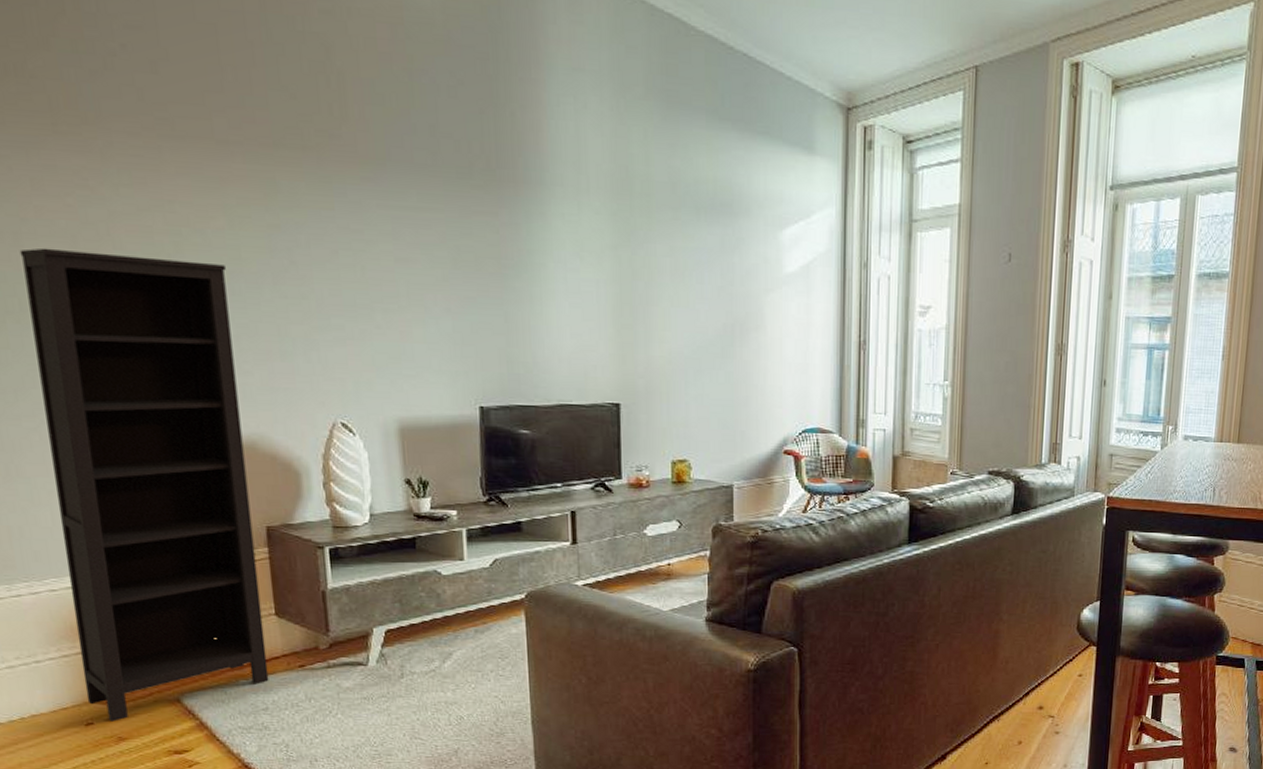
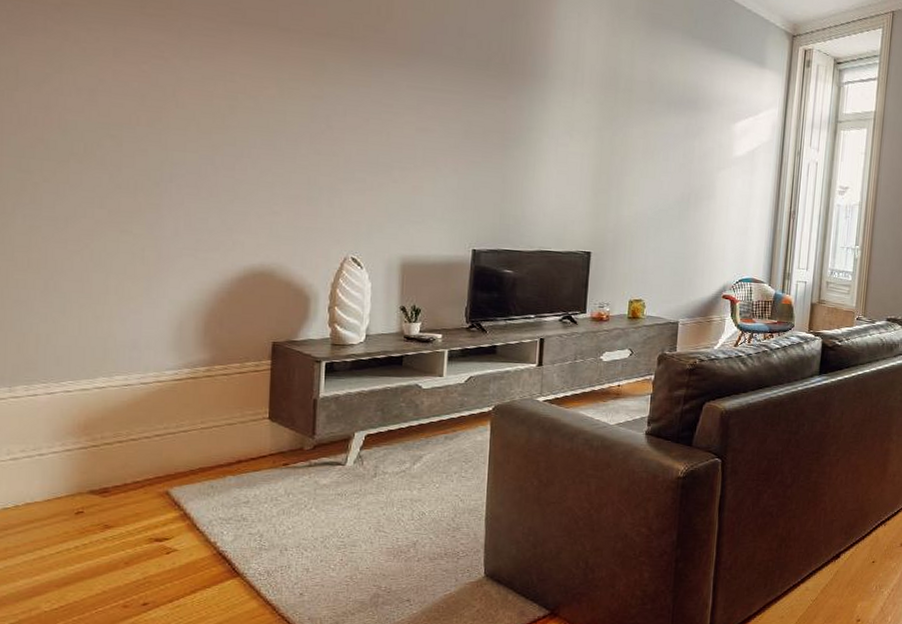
bookcase: present [19,247,269,721] -> none [81,103,271,511]

